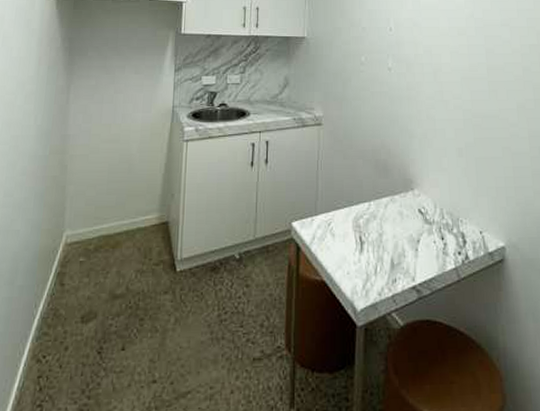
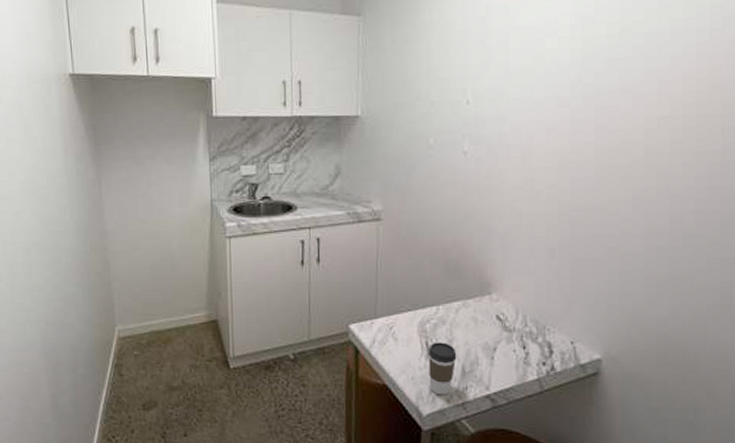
coffee cup: none [362,236,387,289] -> present [428,342,457,395]

